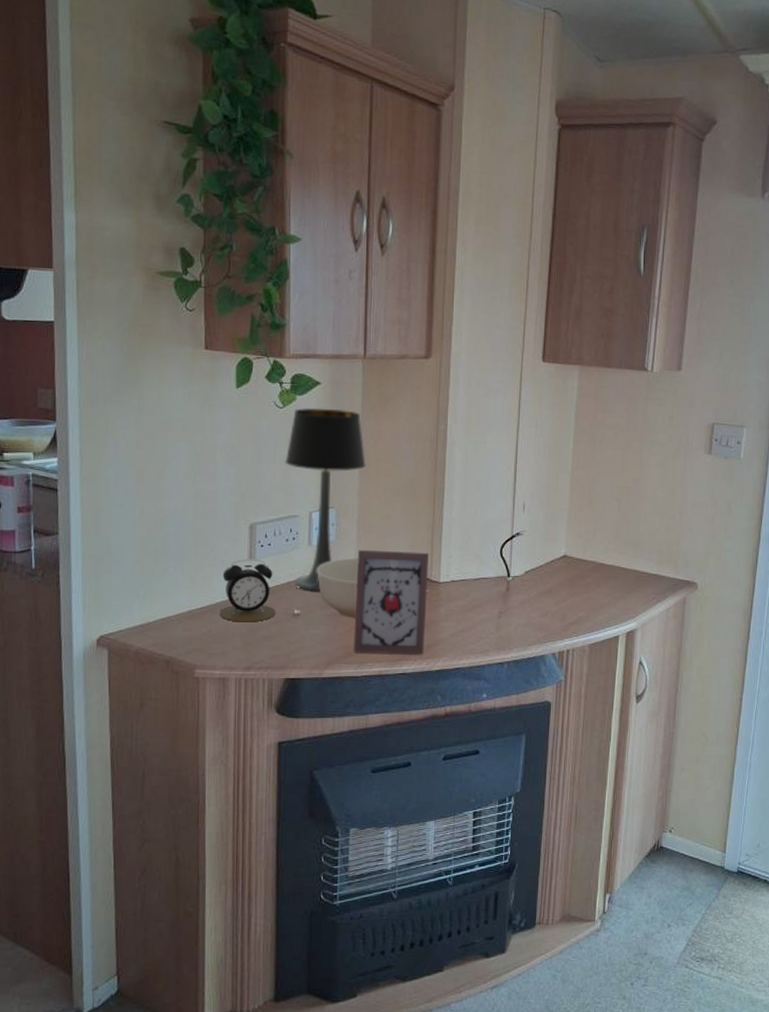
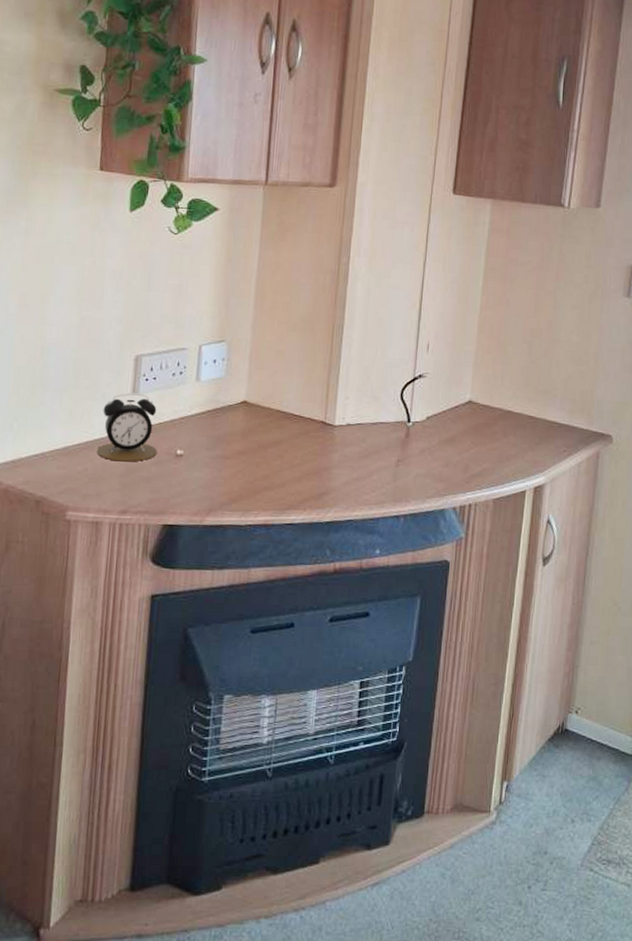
table lamp: present [285,407,366,591] -> none [176,234,262,430]
bowl: present [317,558,358,618] -> none [203,396,249,461]
picture frame: present [353,549,430,655] -> none [238,387,325,504]

